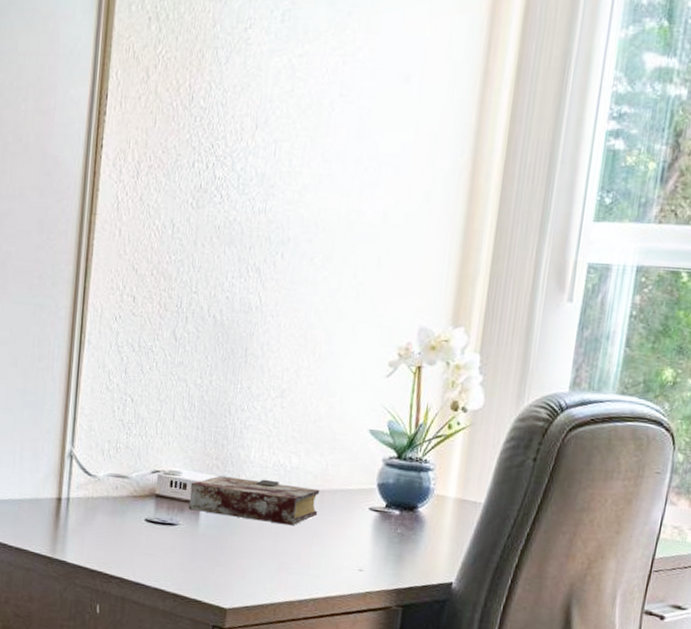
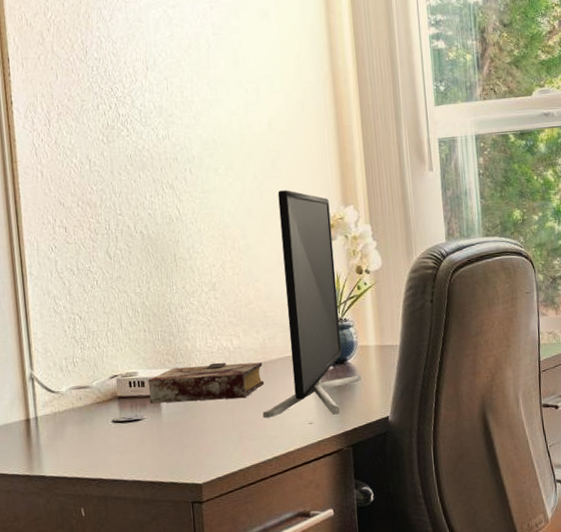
monitor: none [308,295,436,567] -> present [262,190,361,418]

